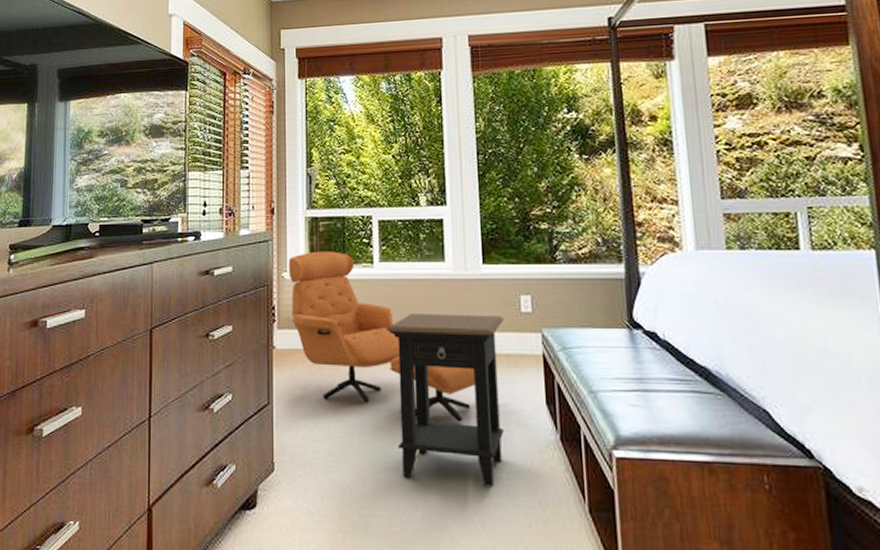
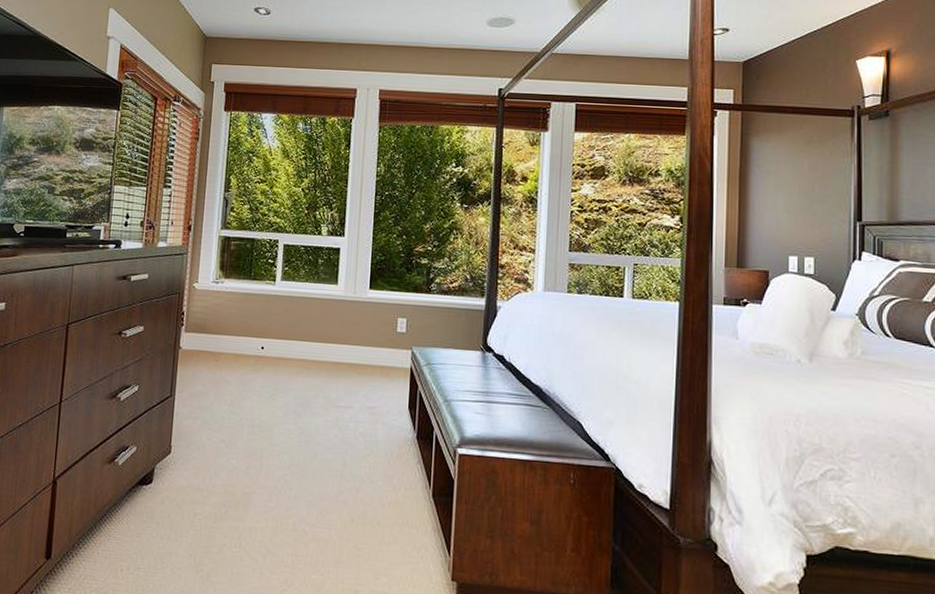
armchair: present [288,251,476,422] -> none [198,266,353,420]
side table: present [387,314,504,487] -> none [281,327,382,473]

